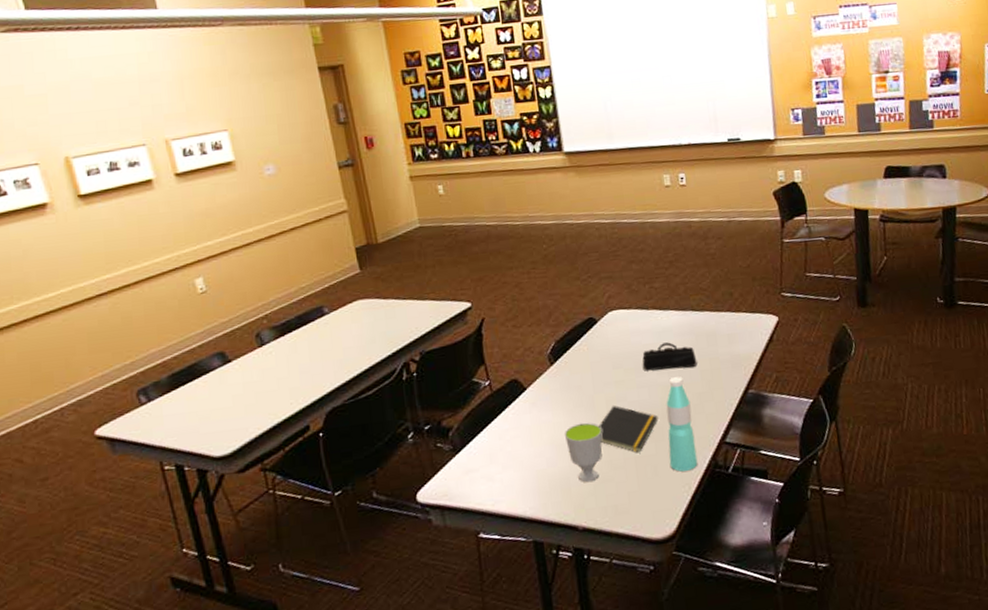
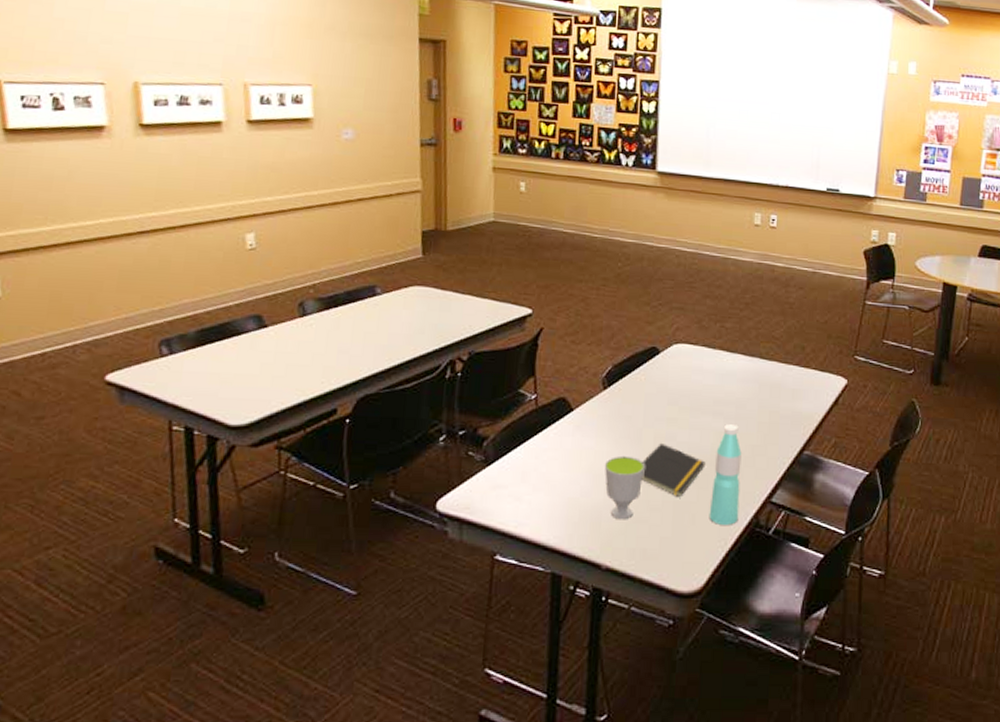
pencil case: present [642,342,698,371] -> none [698,386,756,418]

